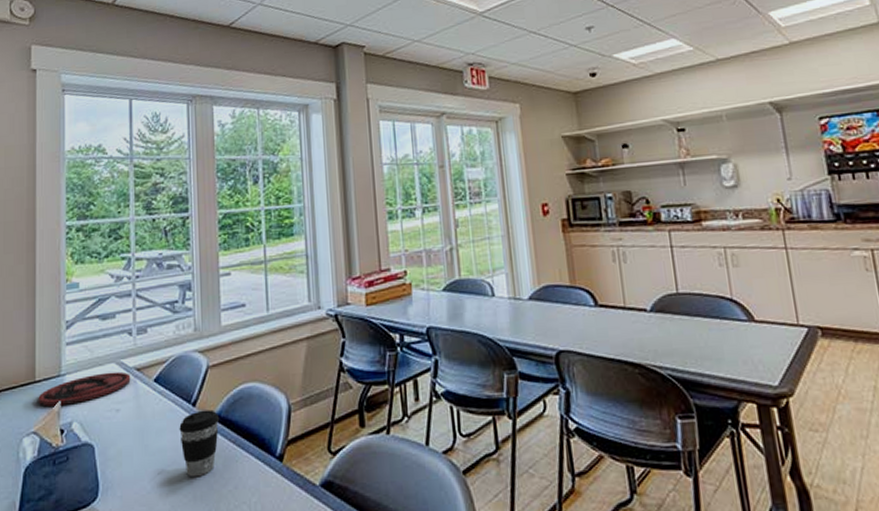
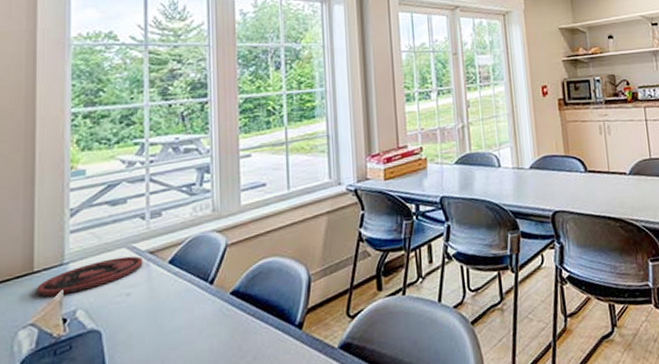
coffee cup: present [179,409,220,478] -> none [195,286,239,353]

